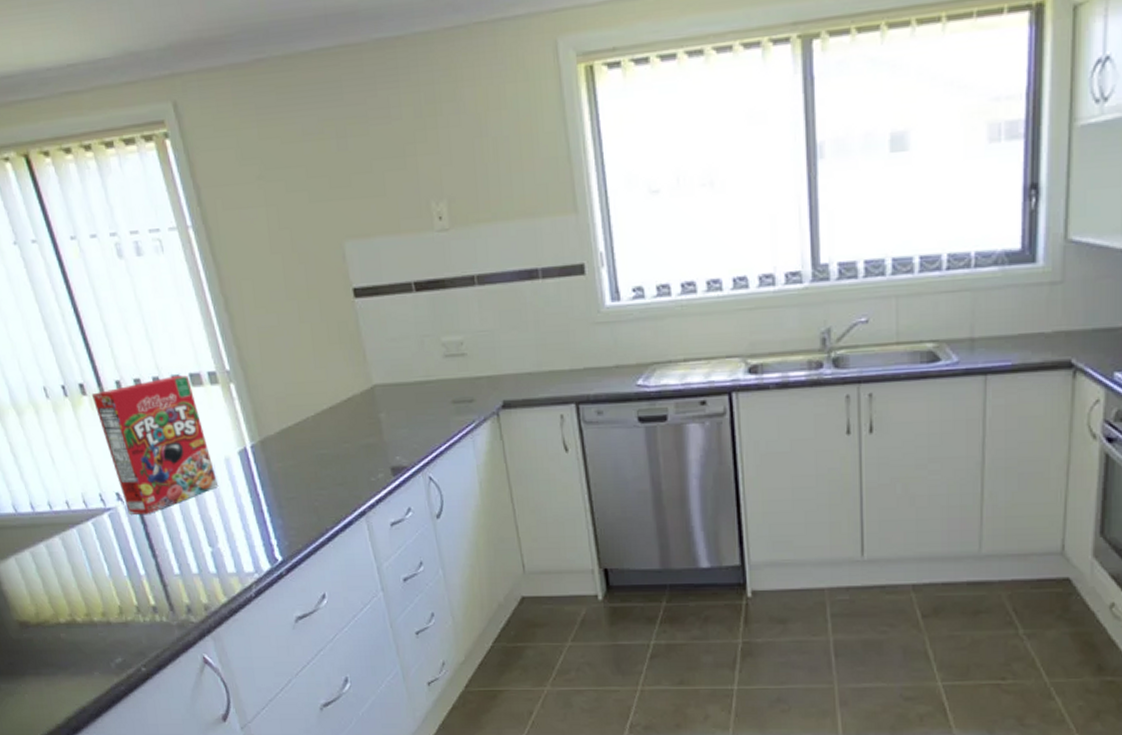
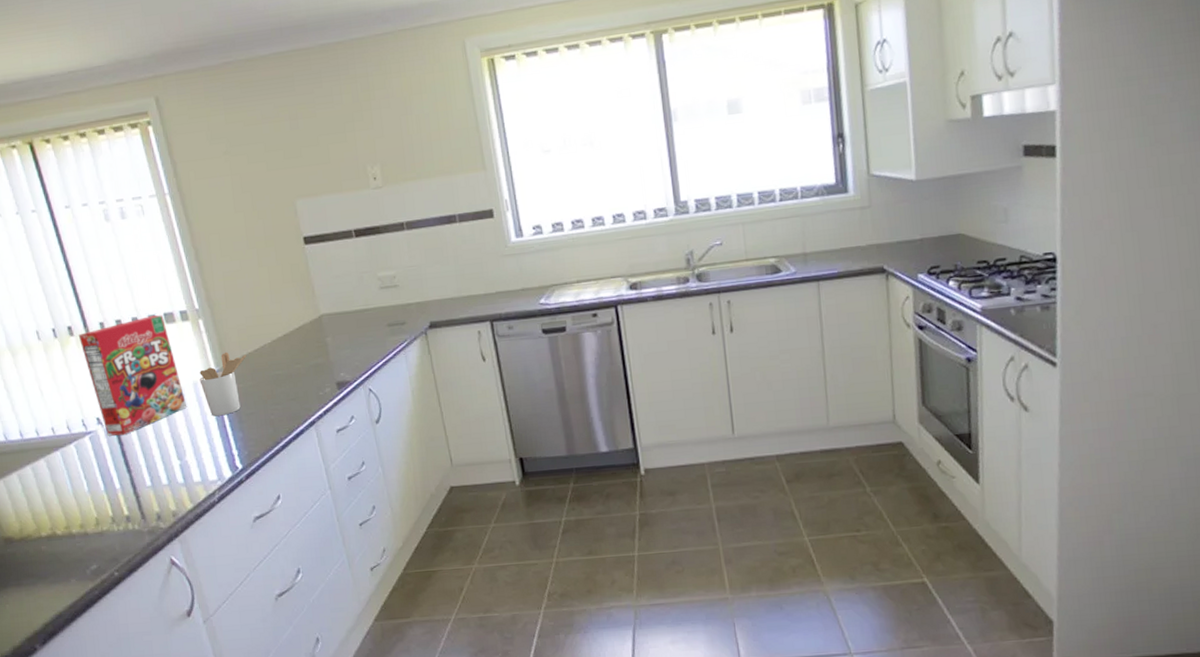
utensil holder: none [232,423,286,499] -> present [199,352,247,417]

